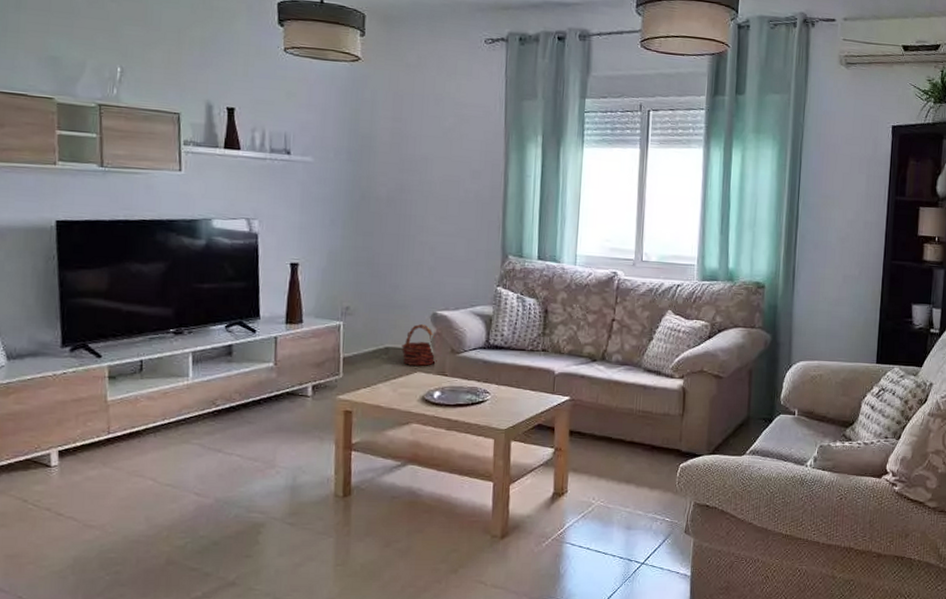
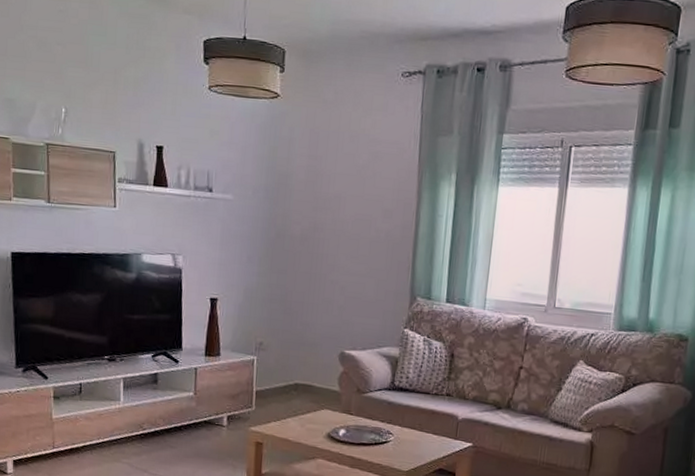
basket: present [401,324,437,366] -> none [310,362,343,404]

